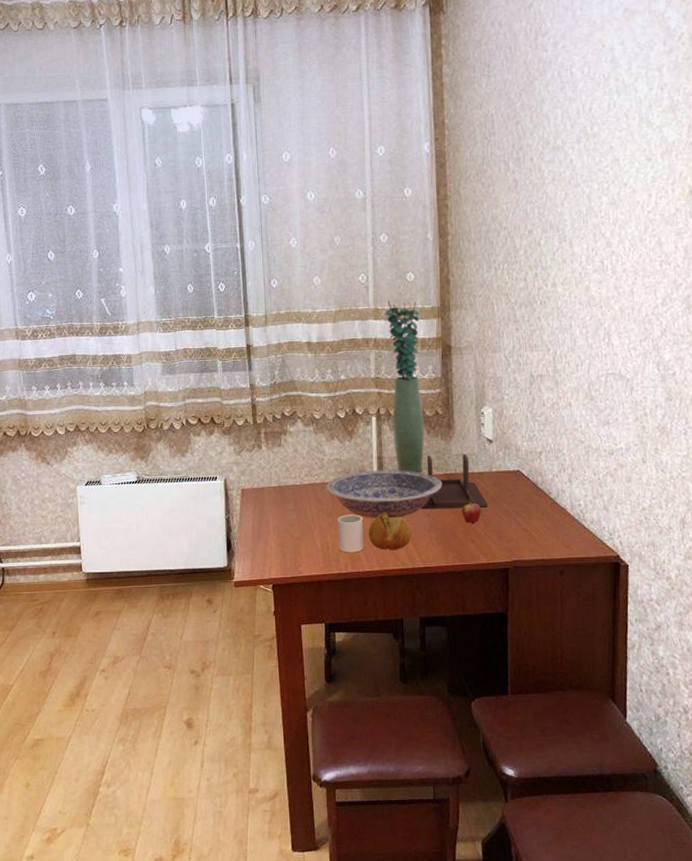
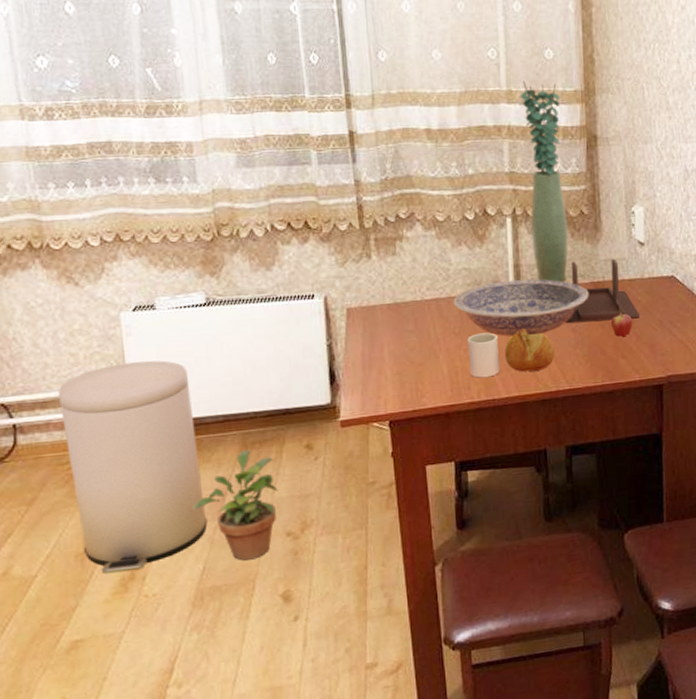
pedal bin: none [32,525,133,690] -> present [57,360,208,575]
potted plant: none [123,600,186,690] -> present [194,449,279,561]

